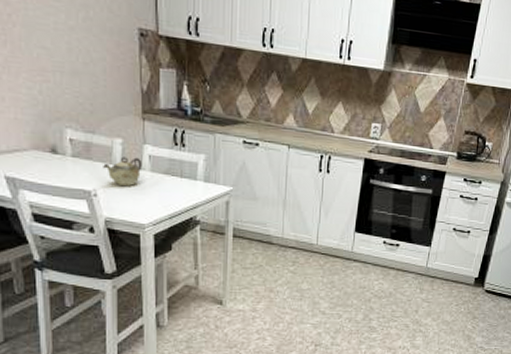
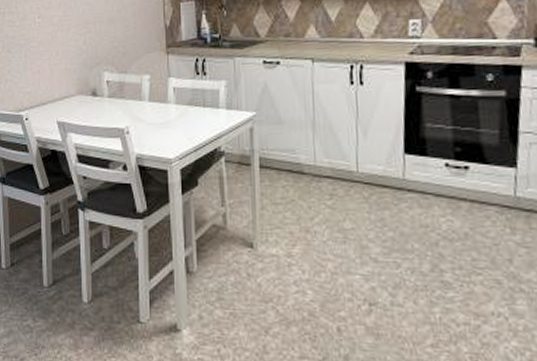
teapot: present [103,156,143,187] -> none [134,91,168,122]

